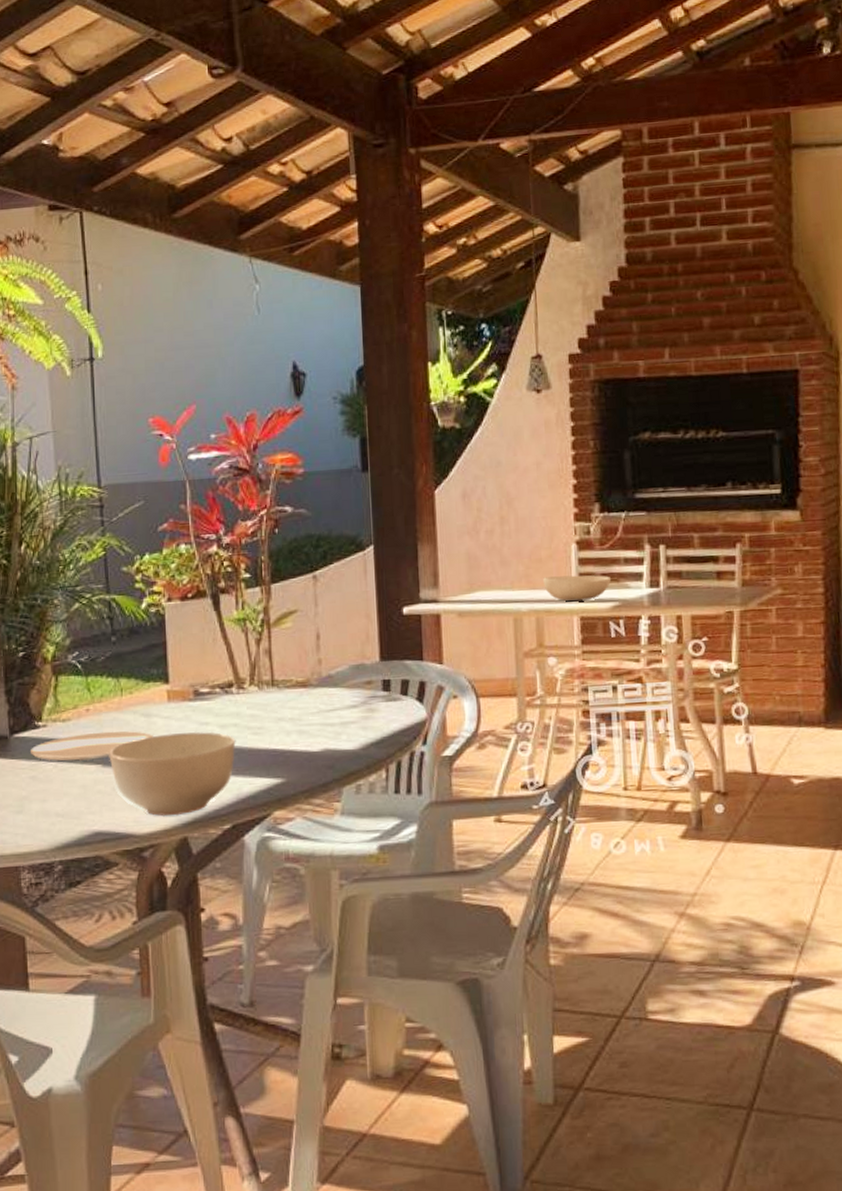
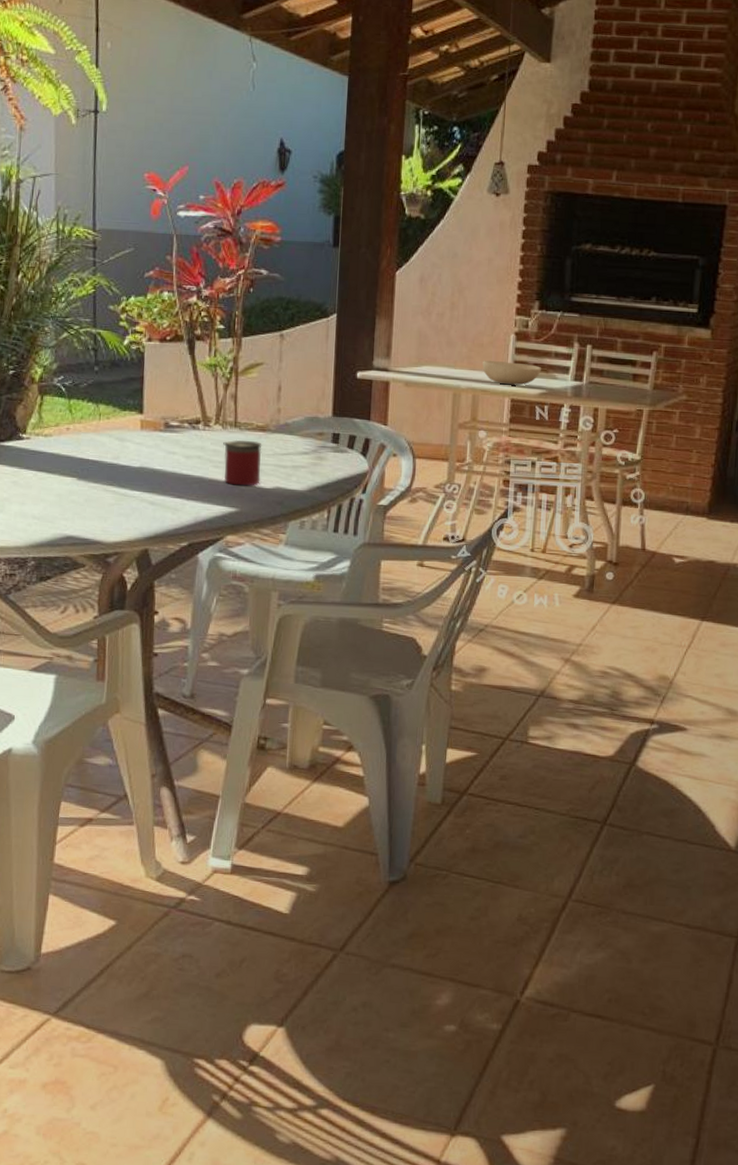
plate: present [31,731,155,761] -> none [14,449,126,473]
bowl: present [109,731,236,816] -> none [84,458,199,530]
beverage cup: none [261,700,306,752] -> present [223,439,262,486]

